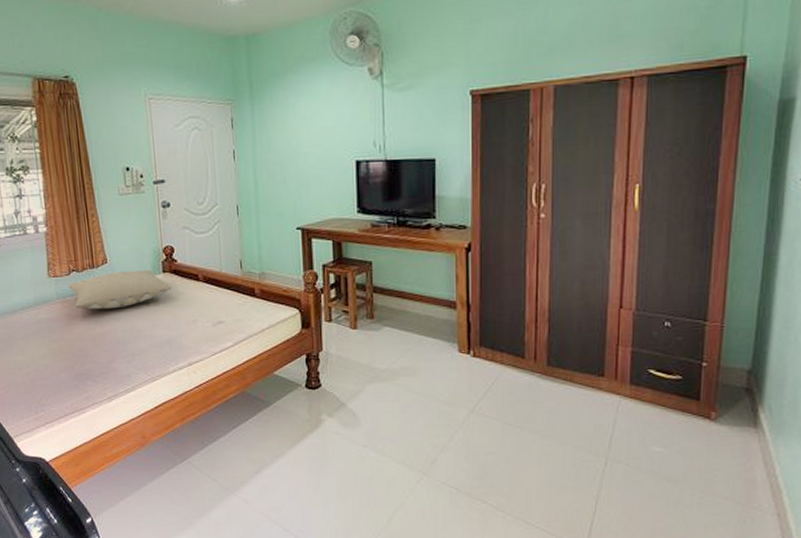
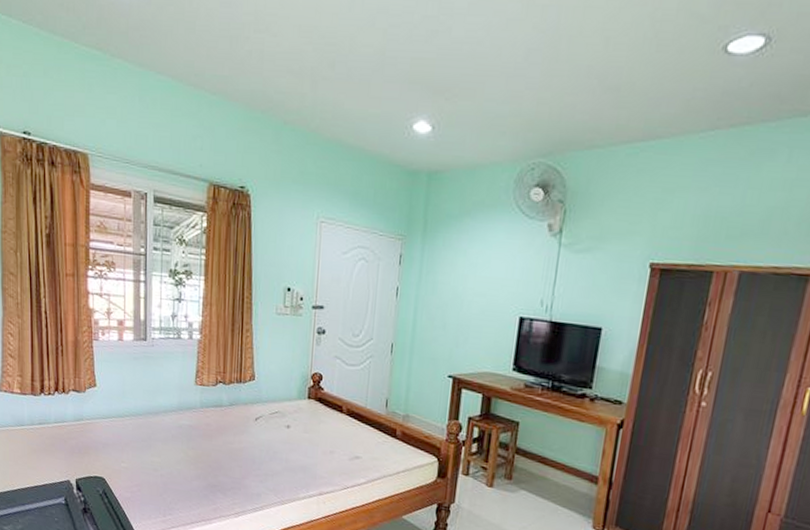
pillow: present [68,270,172,309] -> none [213,390,314,427]

